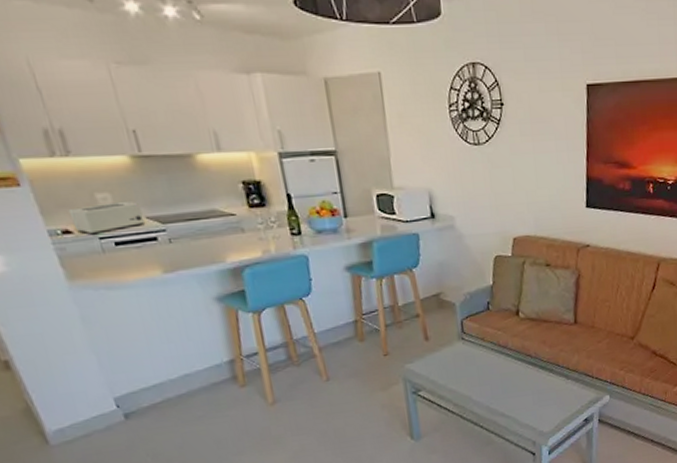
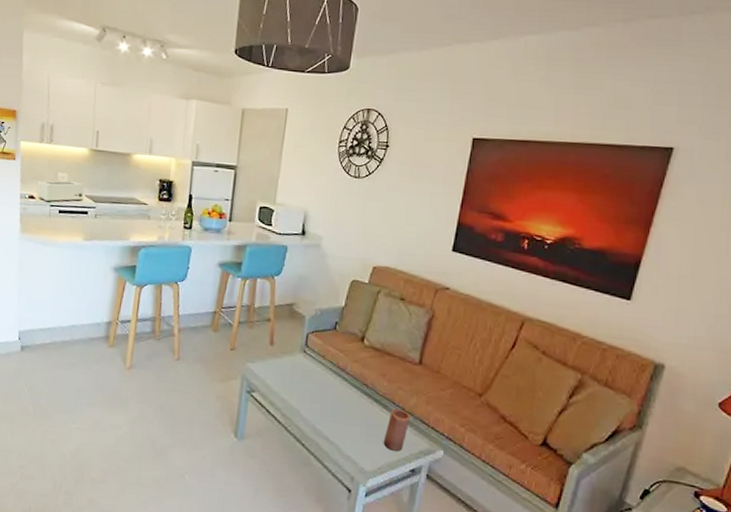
candle: none [555,369,576,408] -> present [383,408,410,451]

